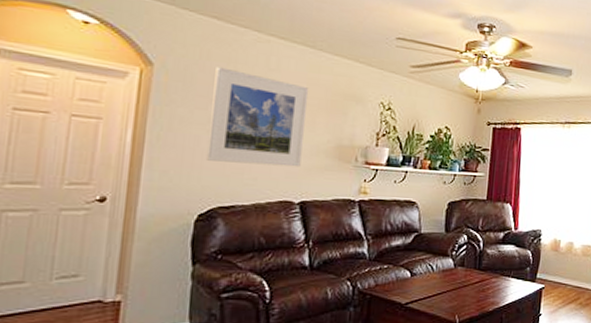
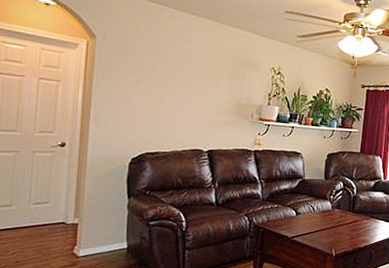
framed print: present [205,66,309,167] -> none [136,38,215,122]

